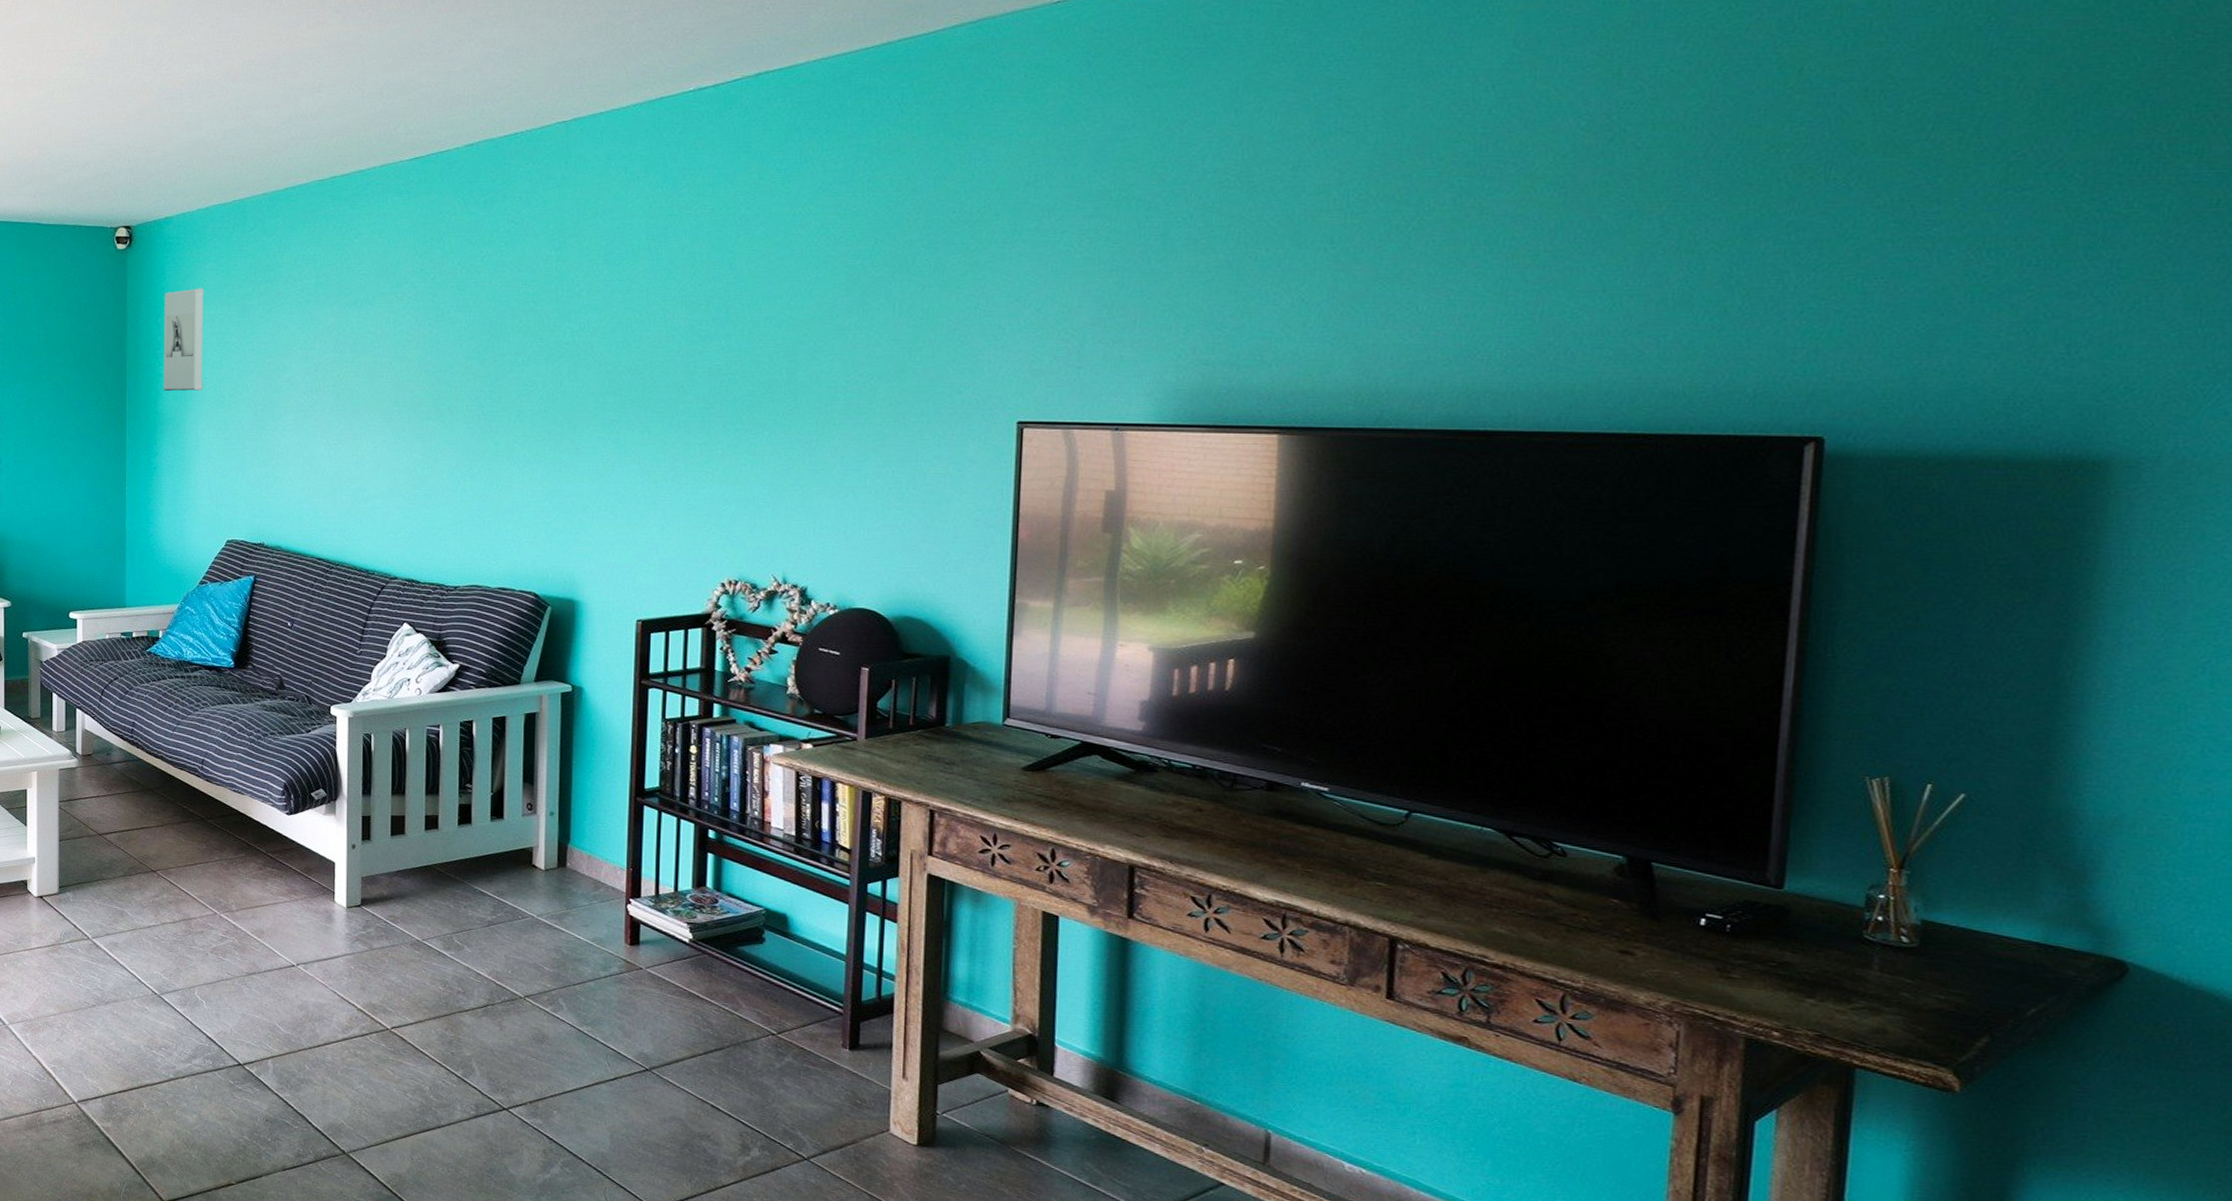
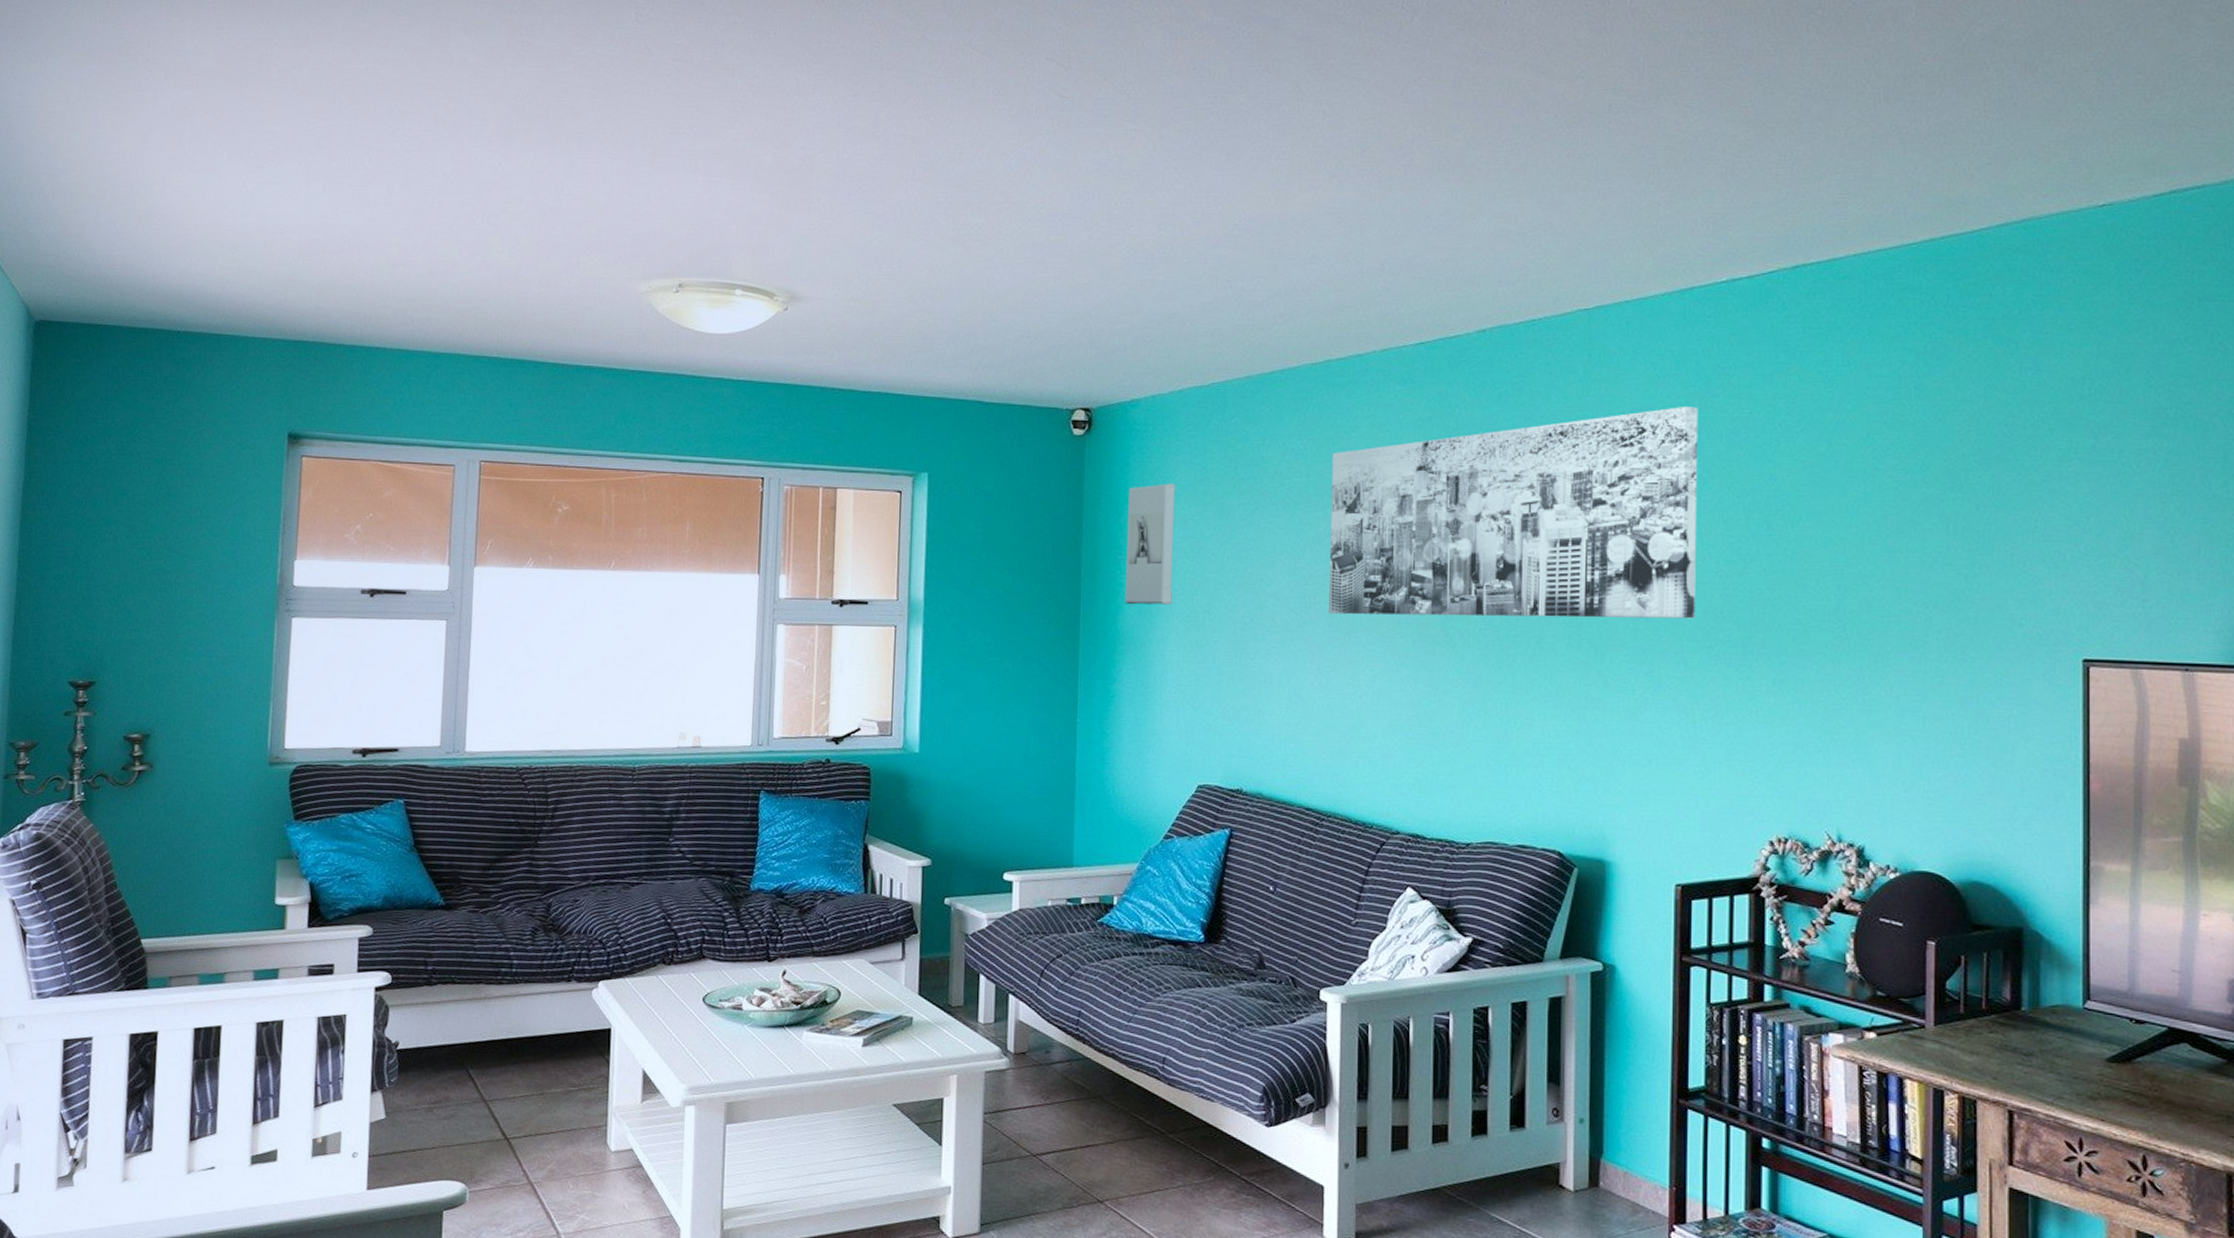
wall art: none [336,205,665,396] -> present [1329,407,1699,619]

